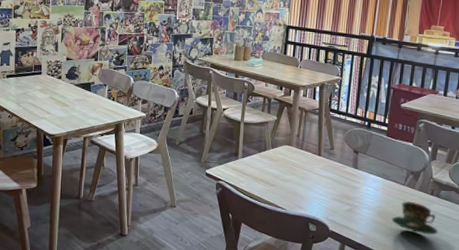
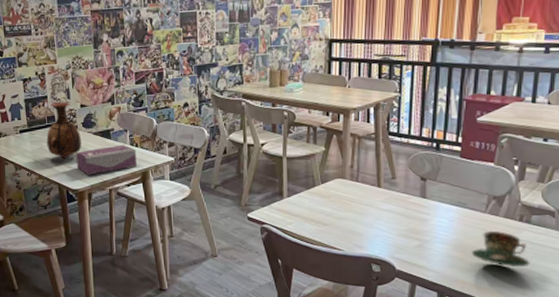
vase: none [31,53,63,106] -> present [46,102,82,159]
tissue box: none [57,97,112,123] -> present [76,144,137,175]

